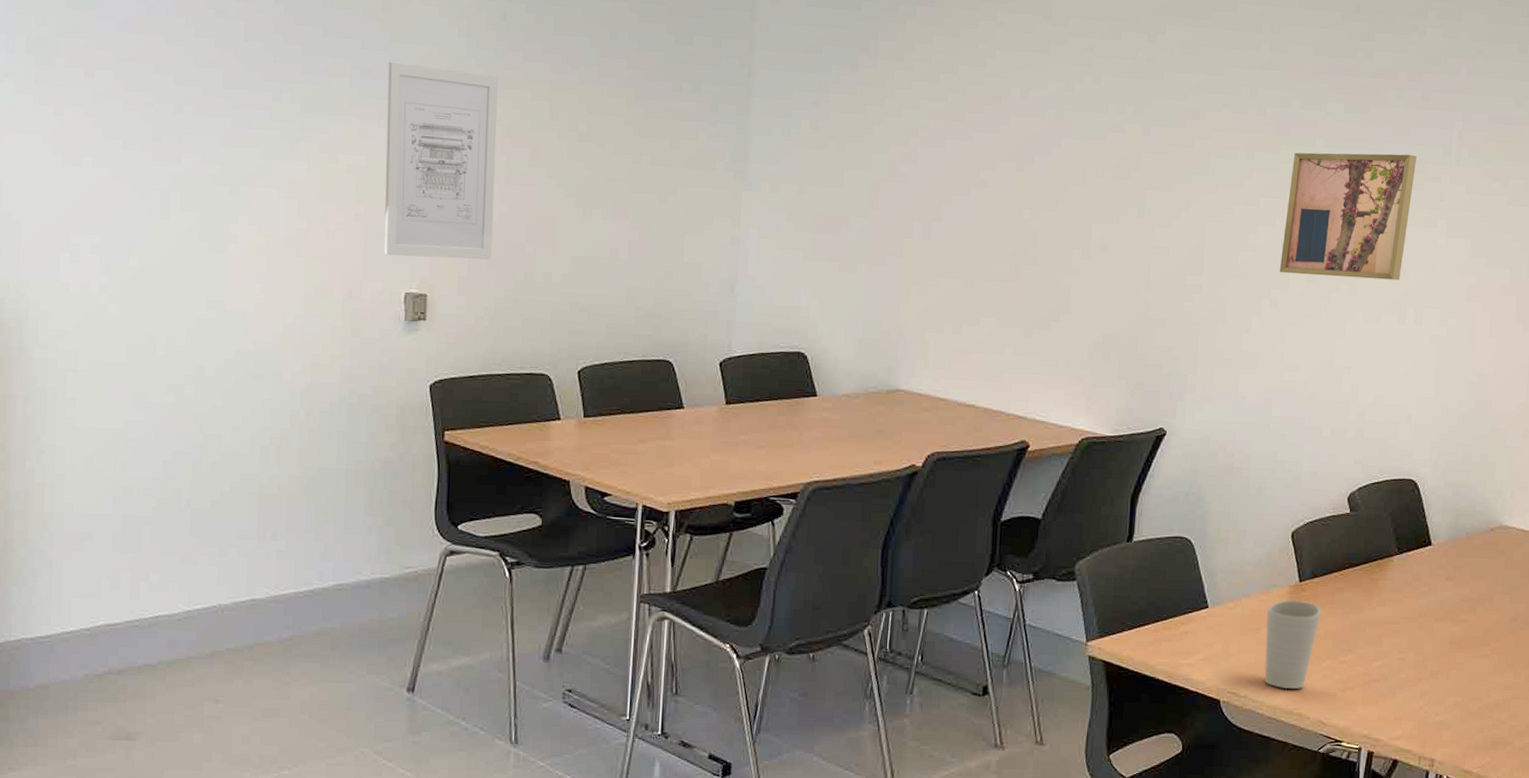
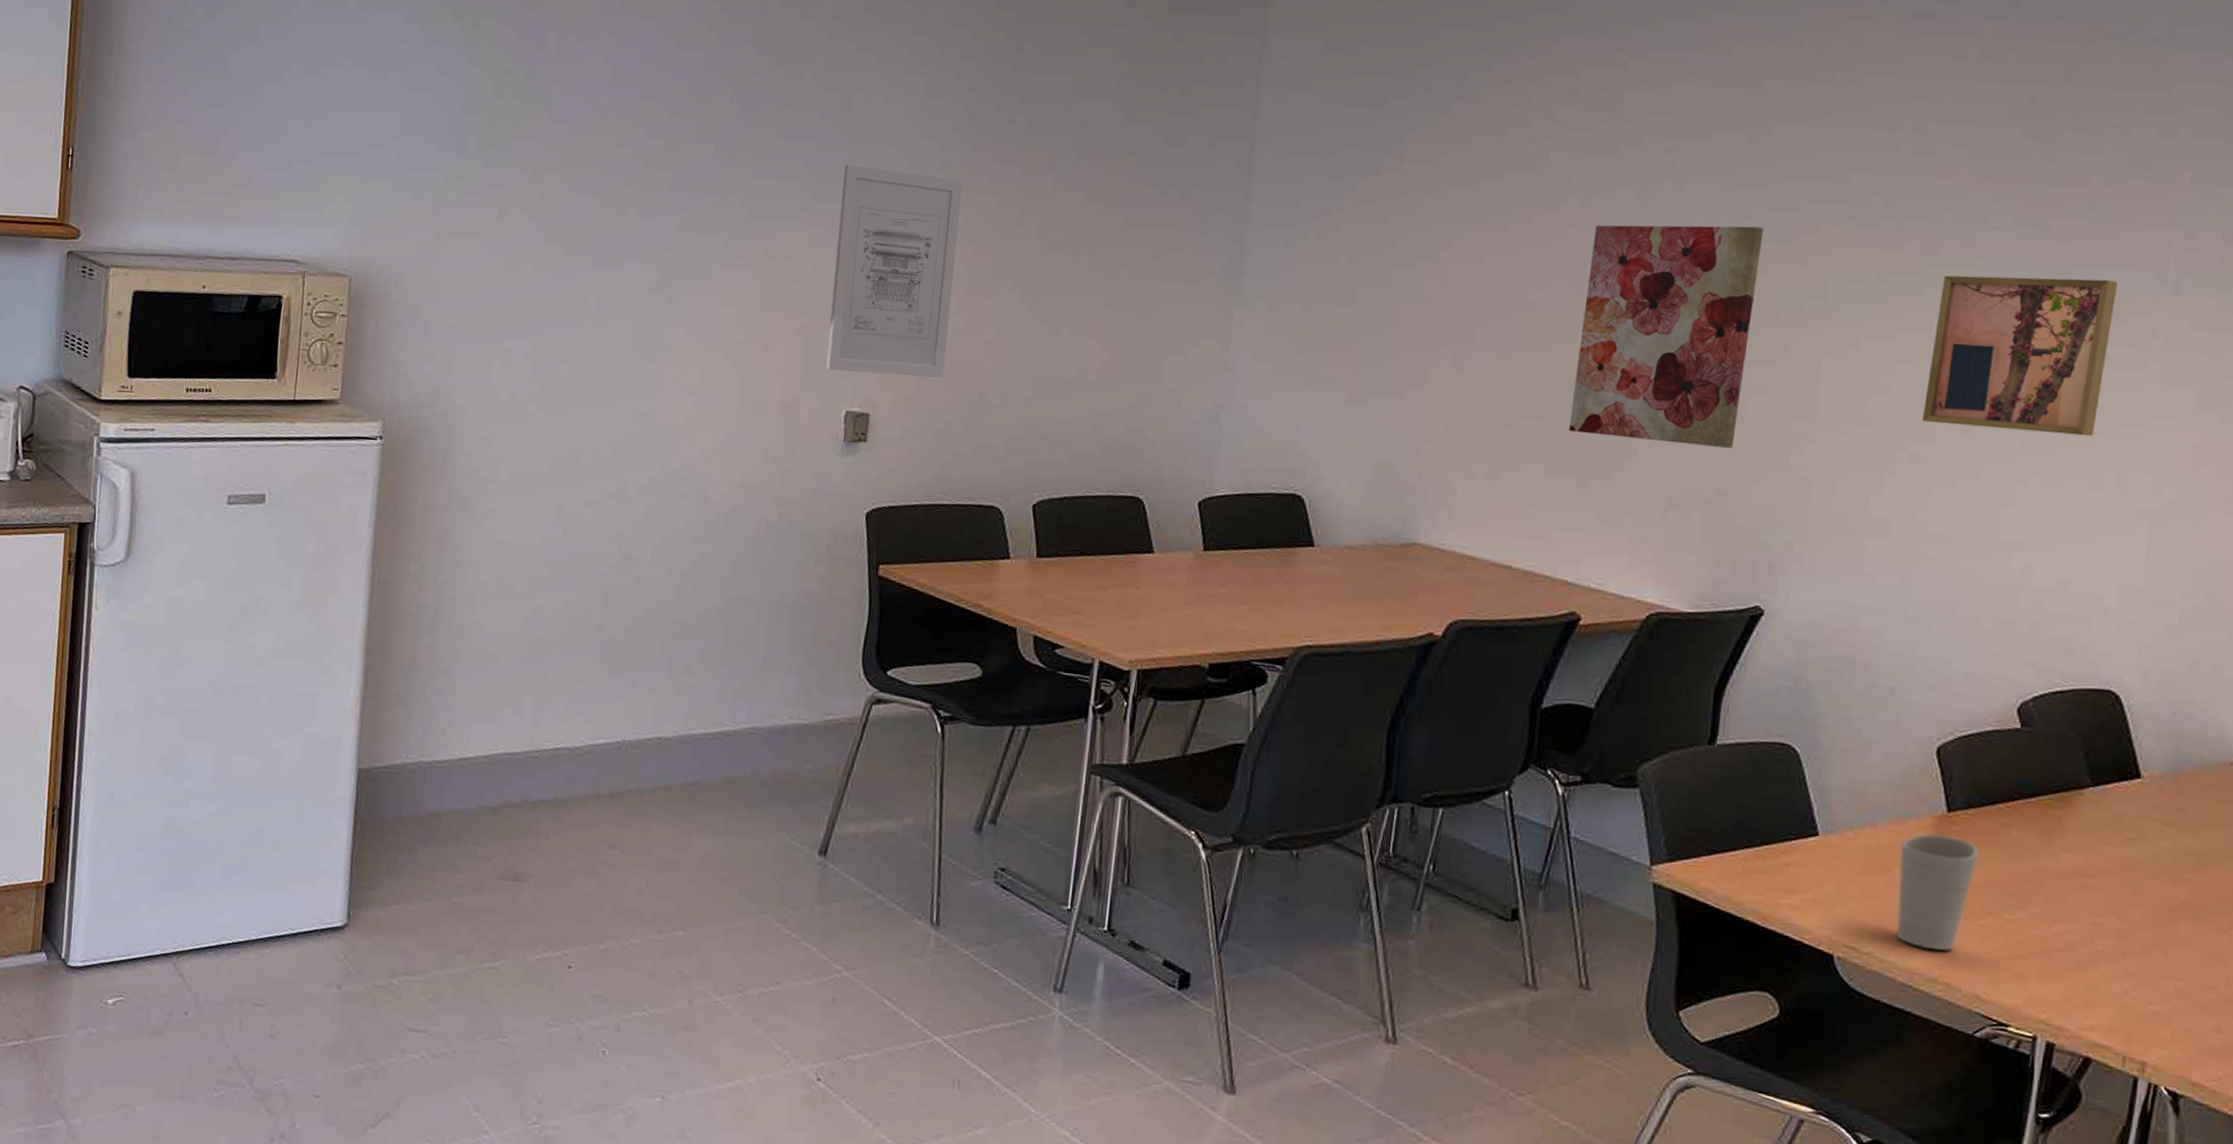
wall art: none [1016,113,1162,300] -> present [1569,225,1764,448]

